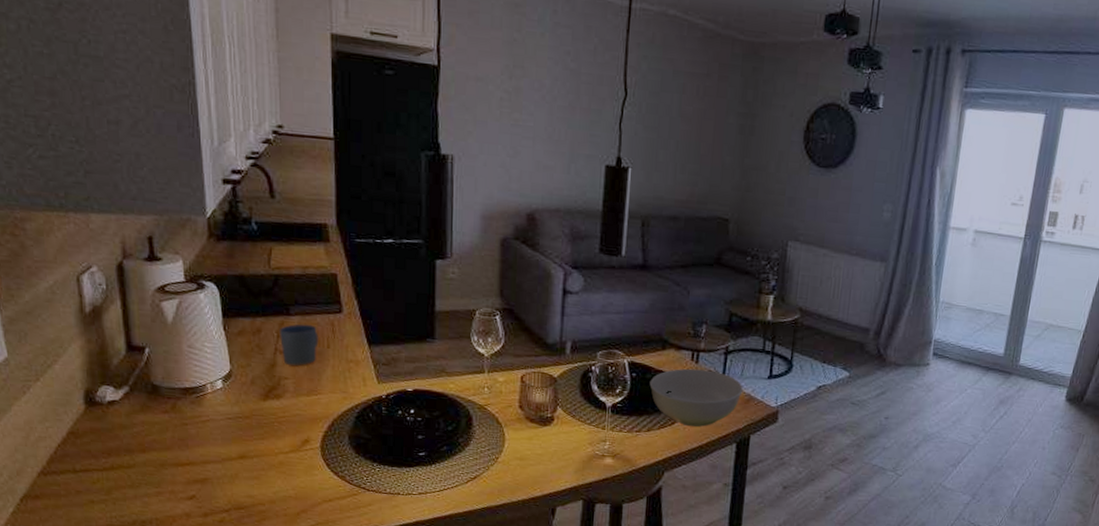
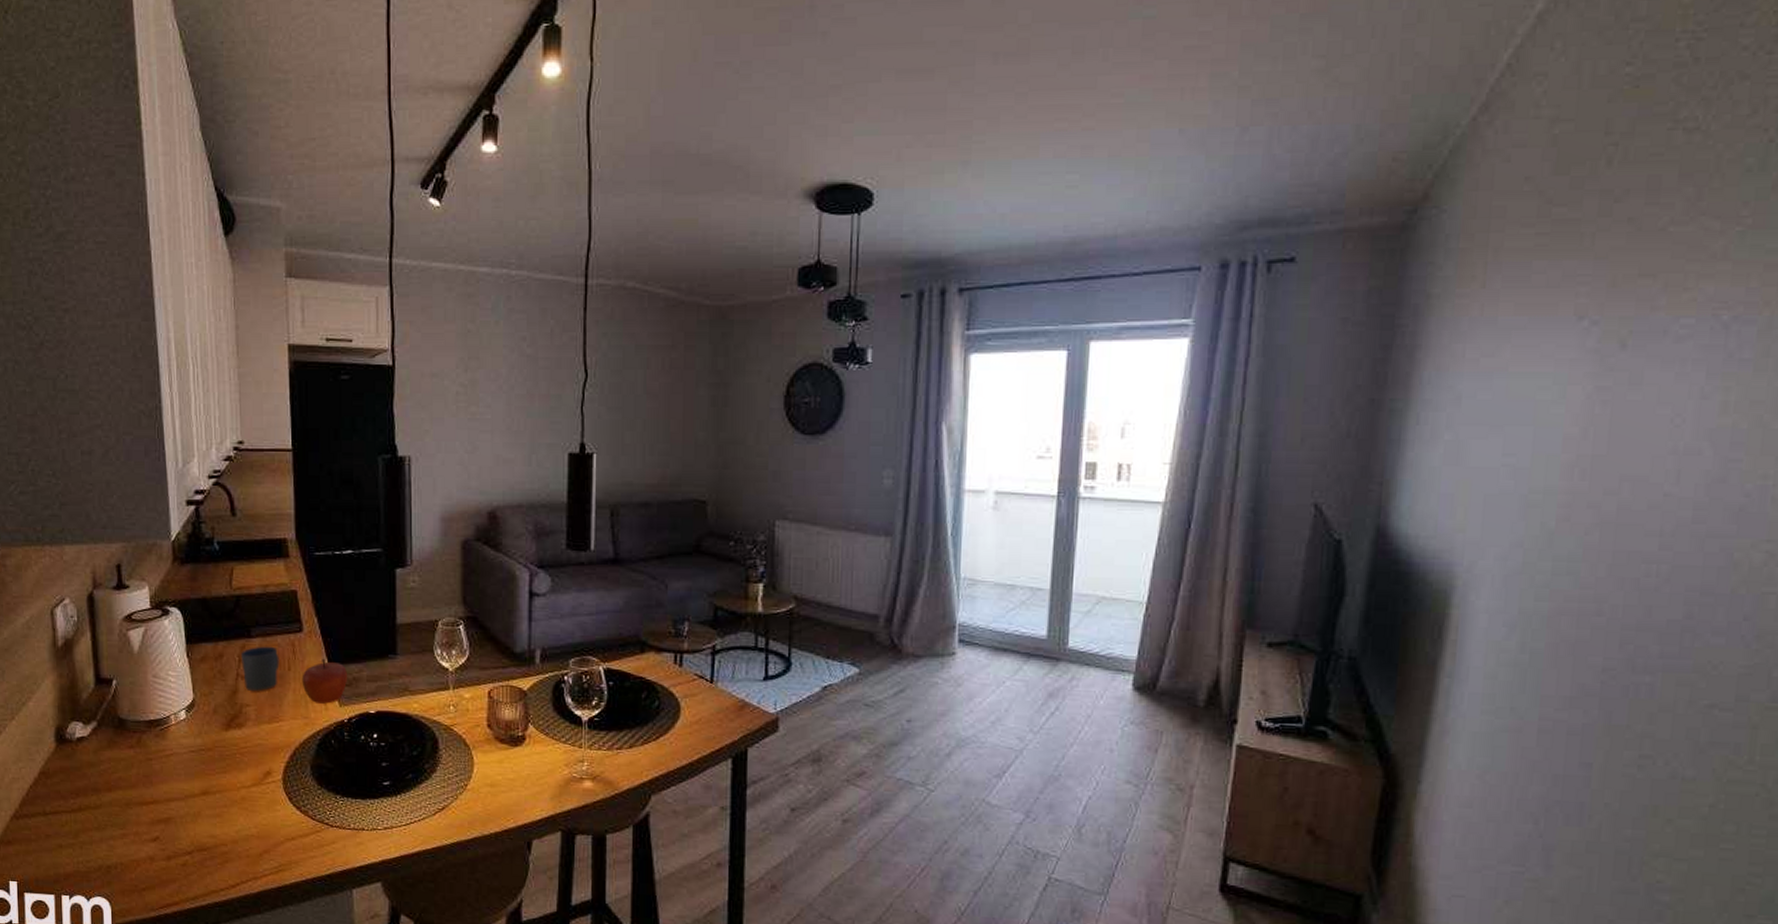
fruit: none [341,338,387,381] -> present [301,658,348,704]
bowl: present [649,368,743,427] -> none [629,673,735,740]

